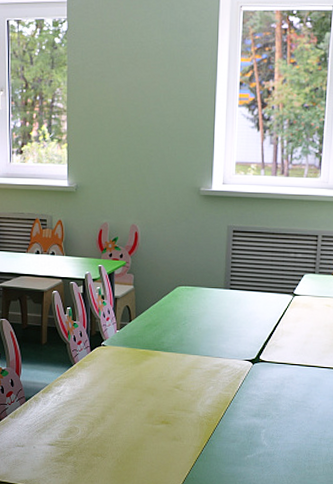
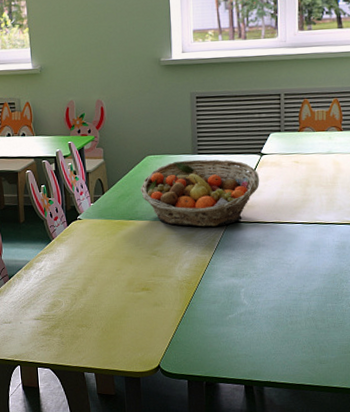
fruit basket: none [168,294,290,364] -> present [140,159,260,227]

